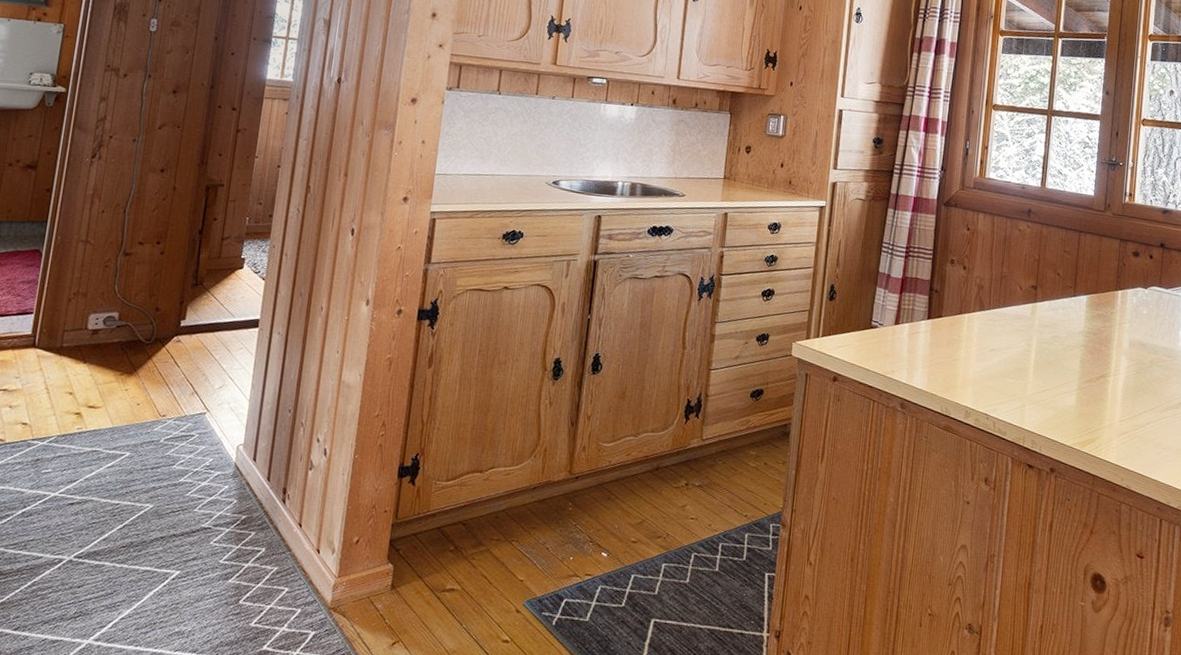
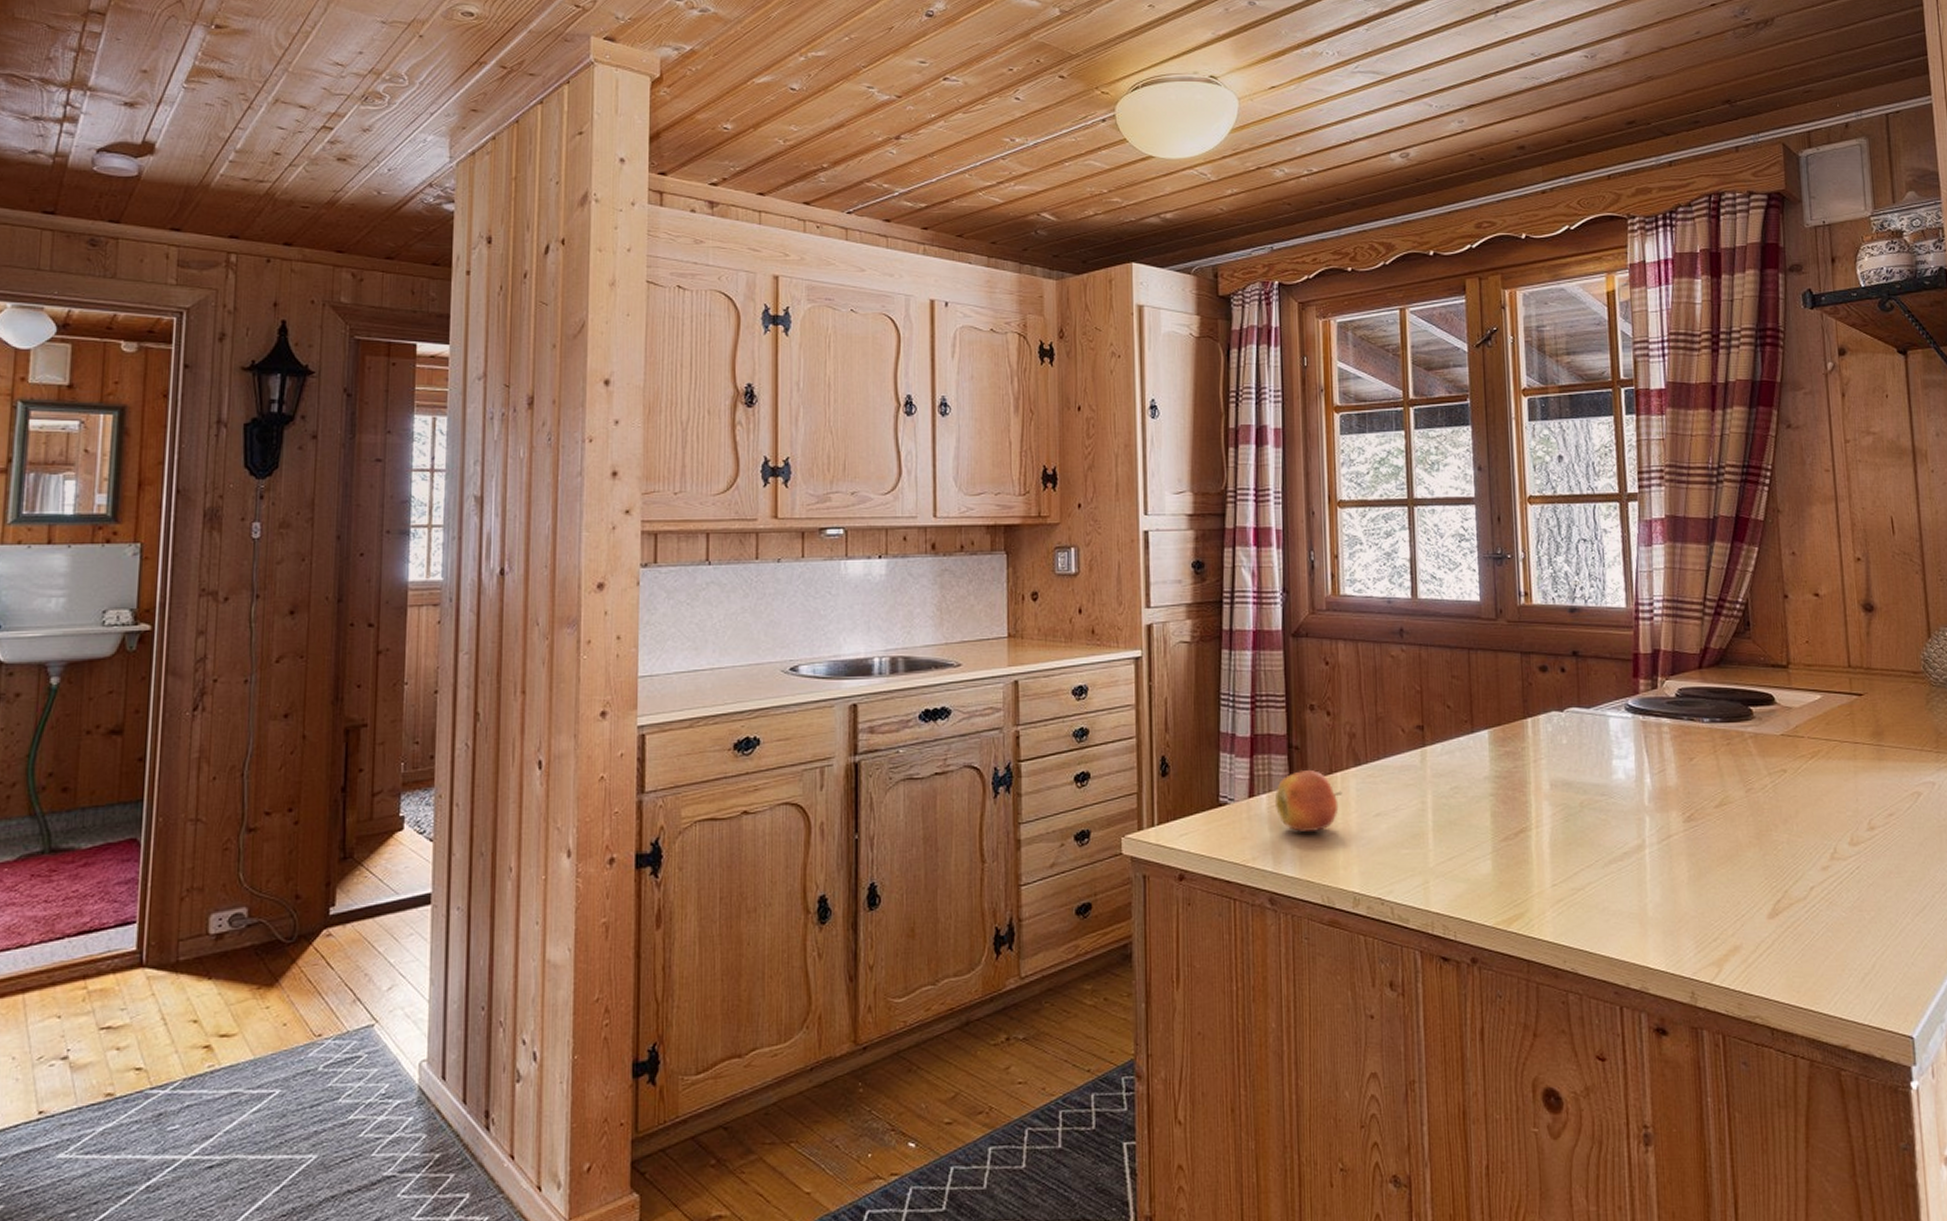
apple: none [914,308,968,358] -> present [1274,769,1343,833]

